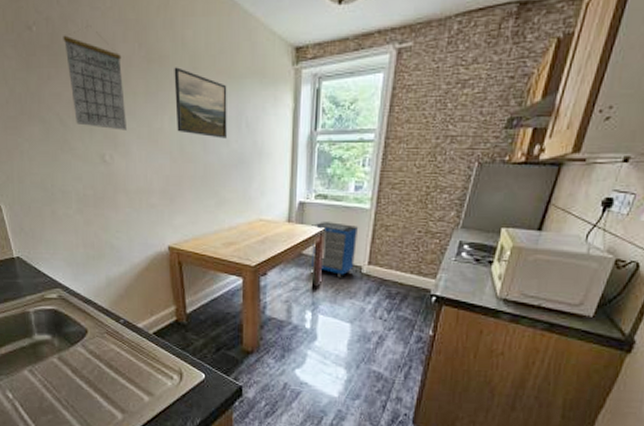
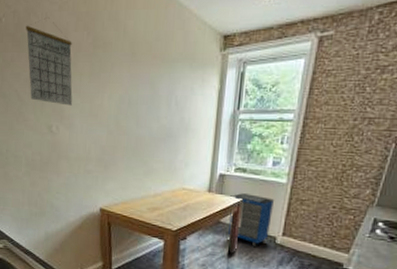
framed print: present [174,67,227,138] -> none [114,52,161,115]

